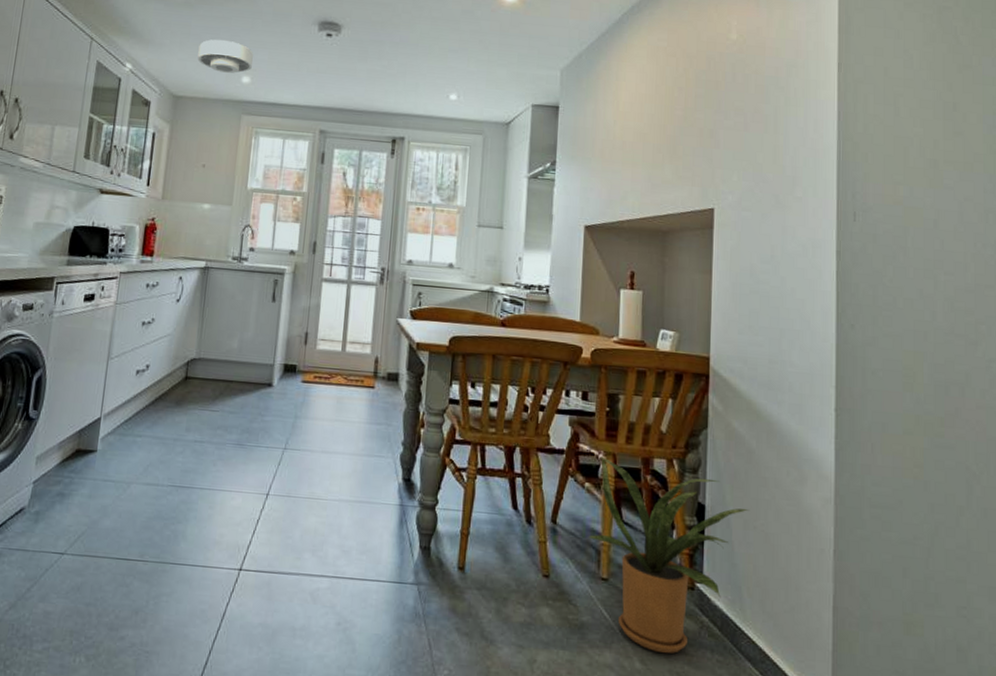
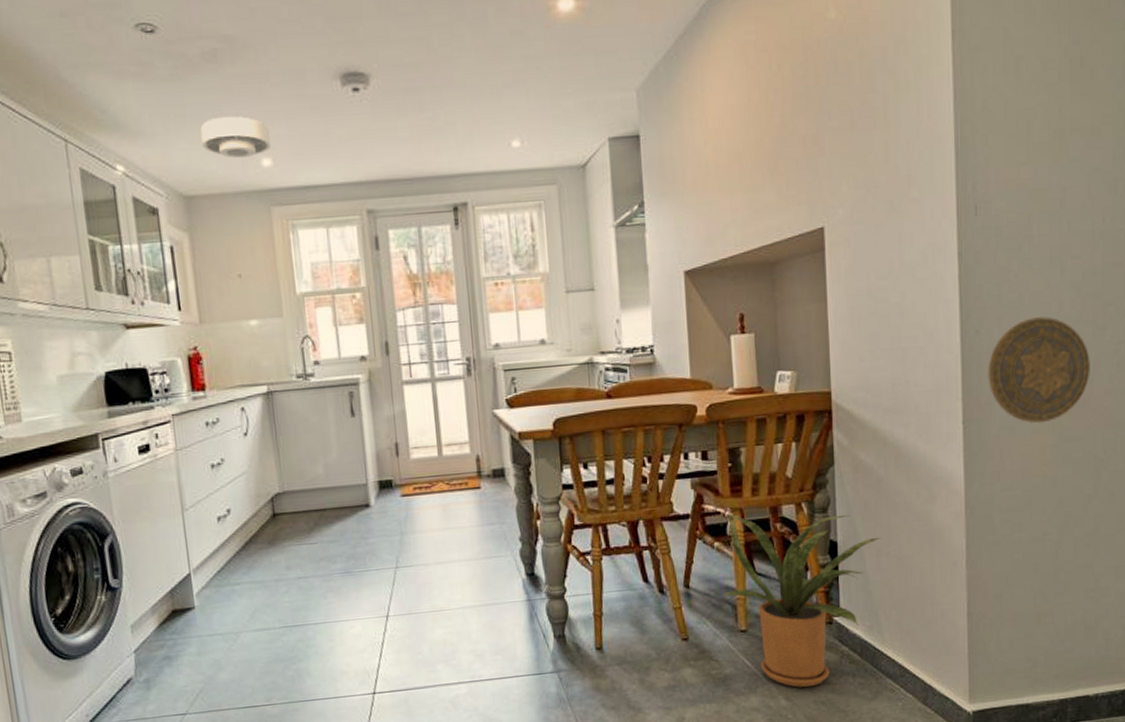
decorative plate: none [861,322,962,425] -> present [988,316,1090,424]

